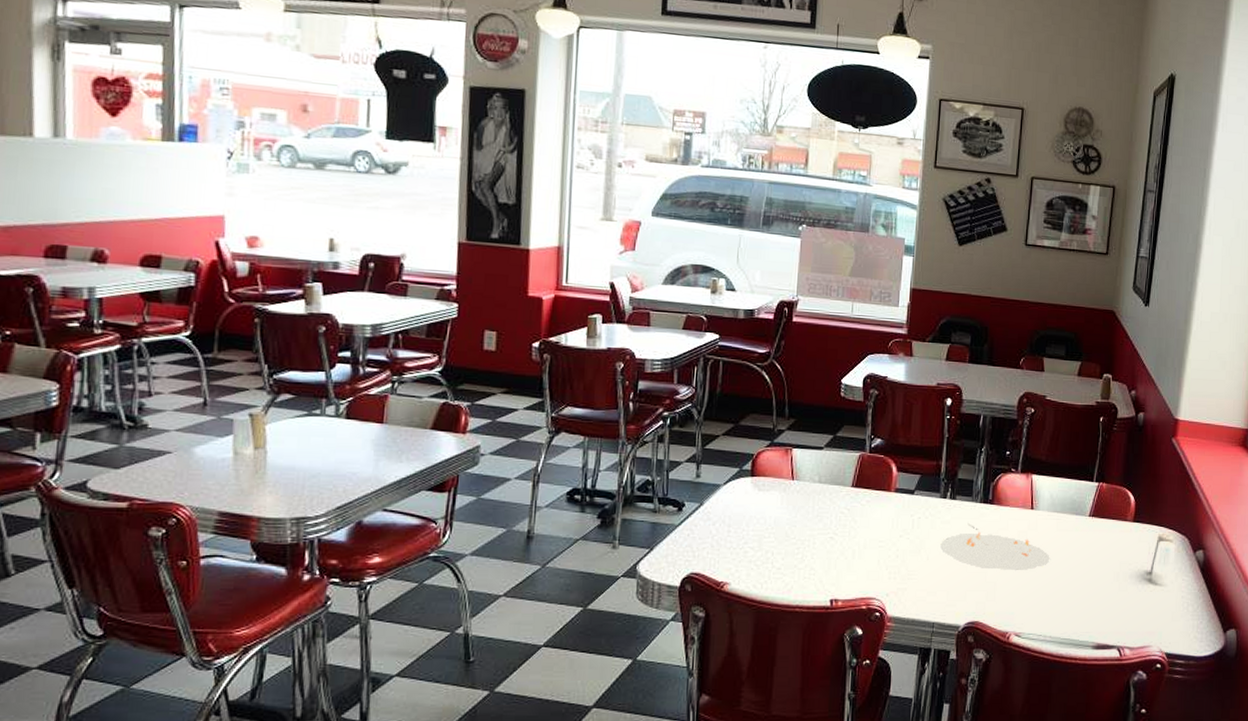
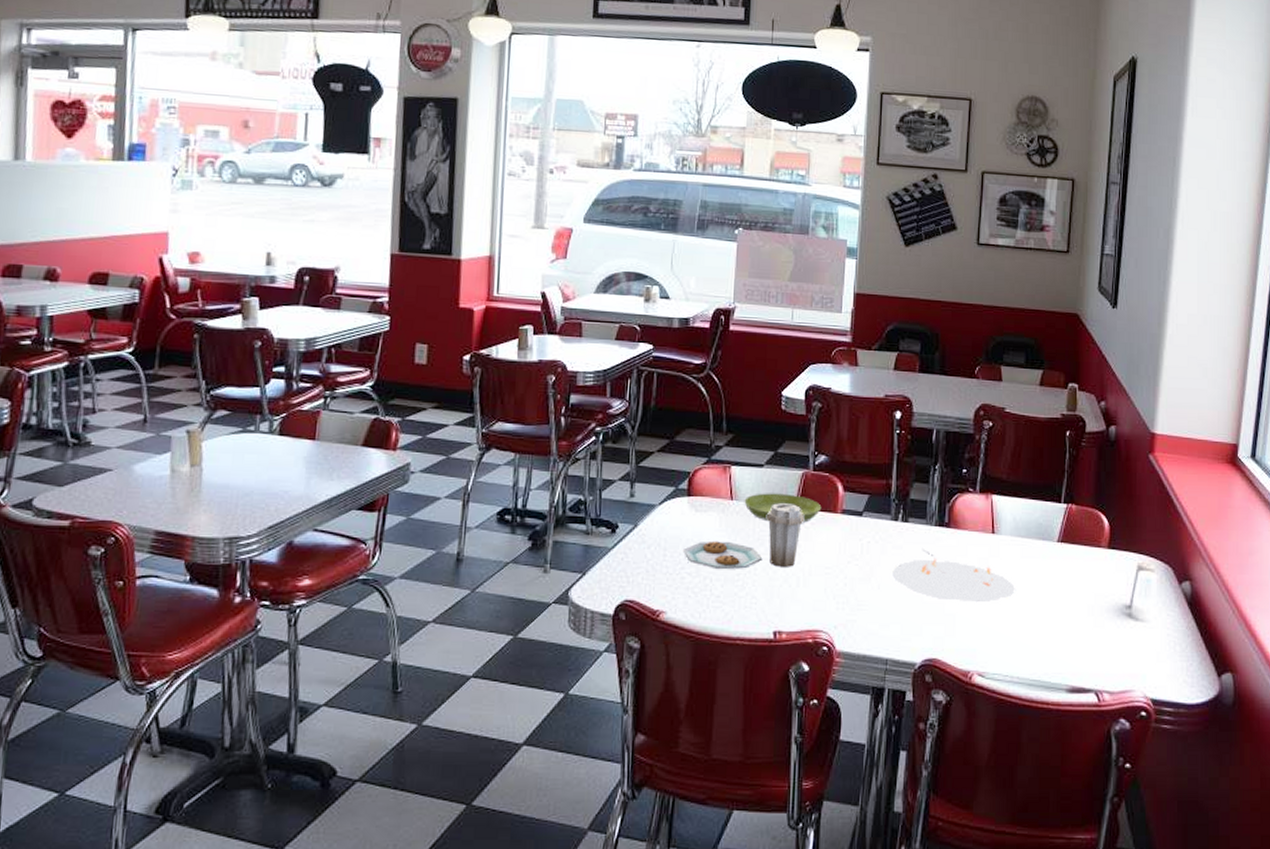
plate: none [746,483,861,544] -> present [682,503,805,570]
saucer: none [804,473,877,501] -> present [744,493,822,523]

